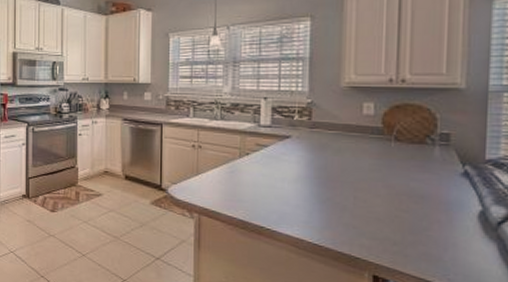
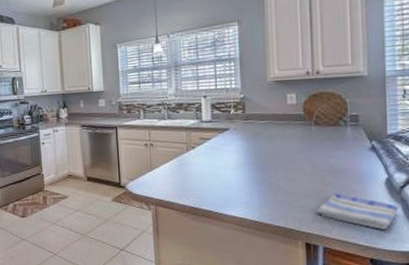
dish towel: none [387,221,493,271] -> present [314,193,399,230]

